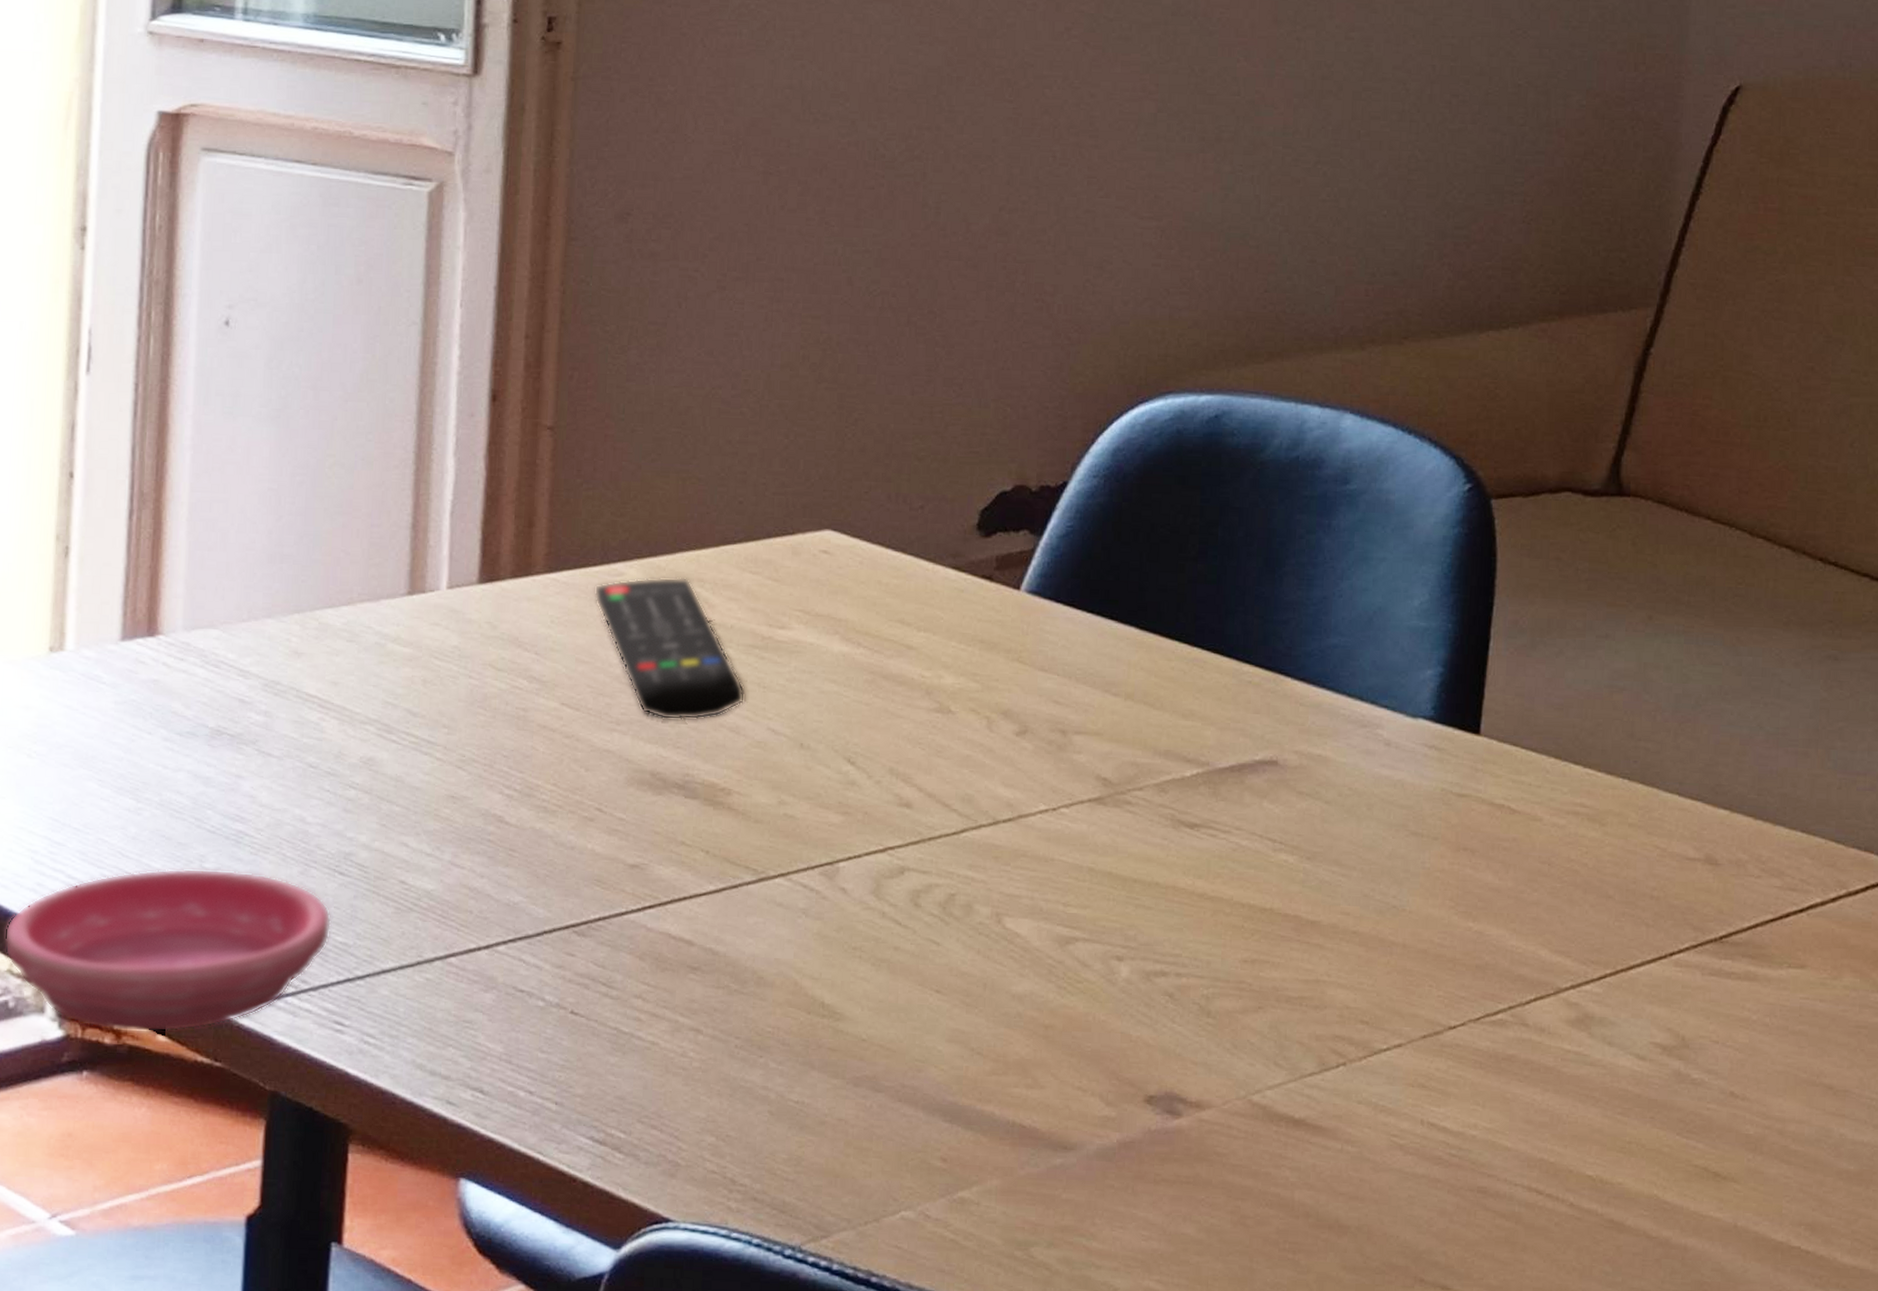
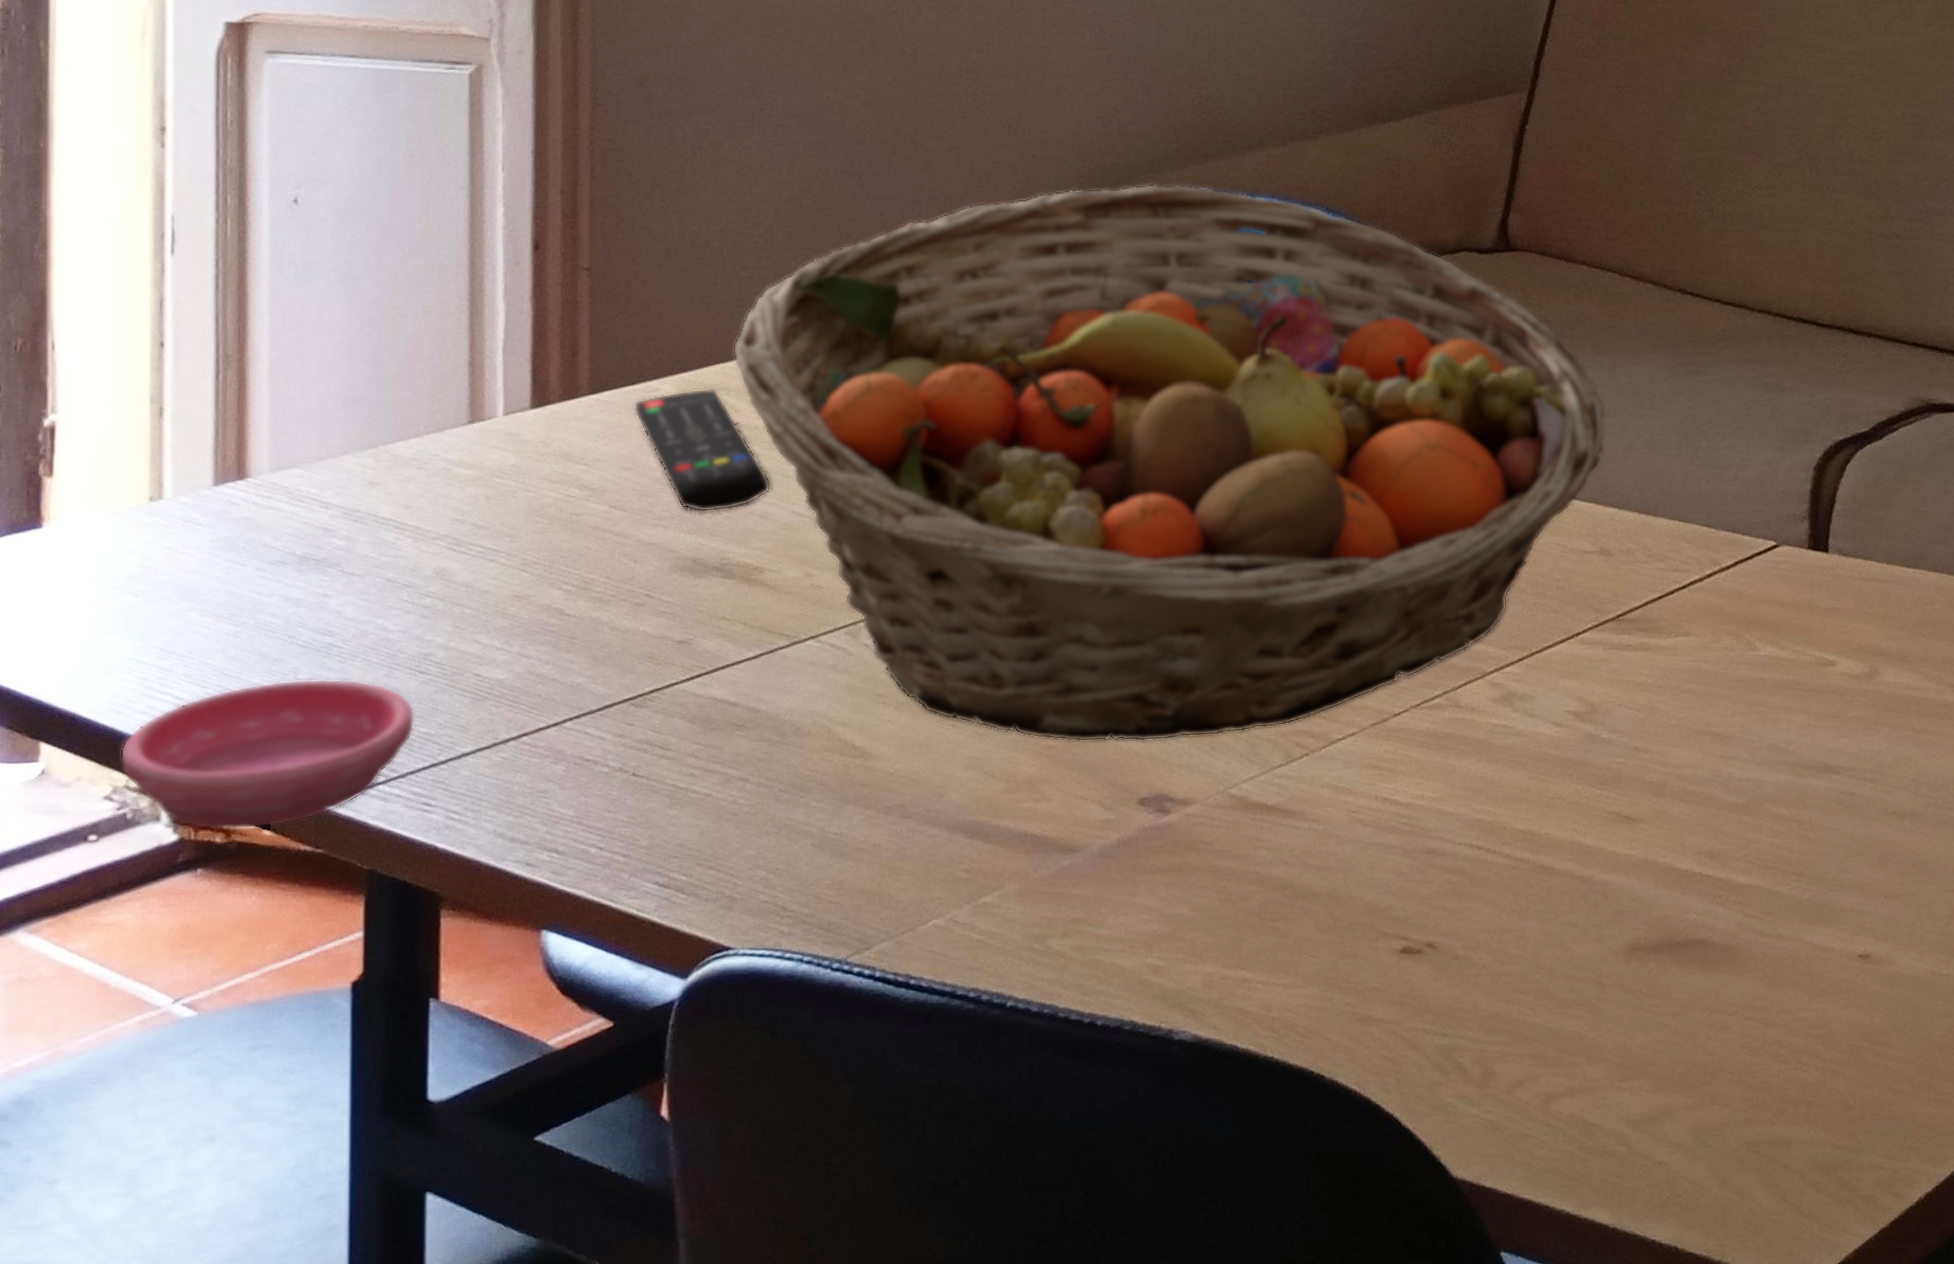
fruit basket: none [710,381,1724,1032] -> present [733,184,1607,742]

